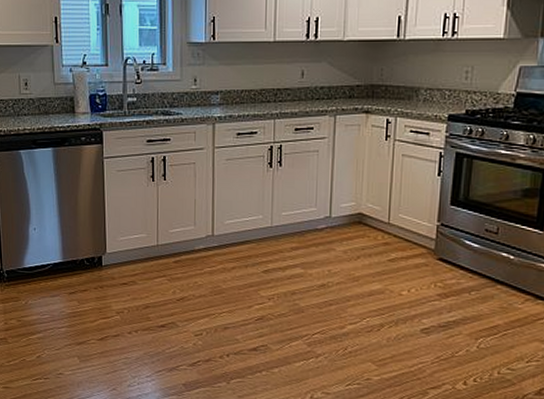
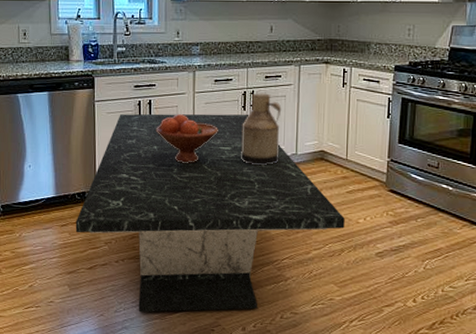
dining table: none [84,171,385,388] -> present [75,113,345,313]
fruit bowl: none [171,172,241,227] -> present [155,114,218,163]
milk can: none [267,143,314,229] -> present [241,89,282,165]

